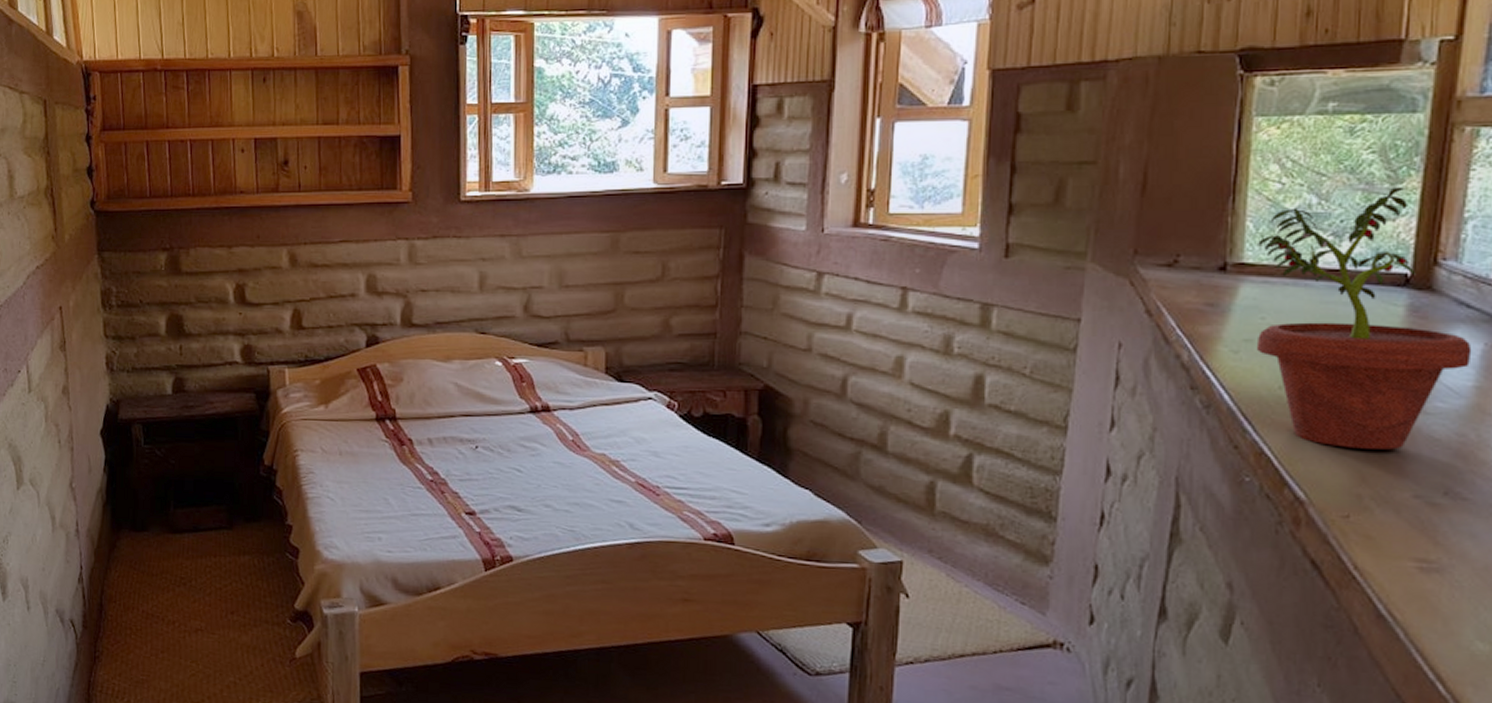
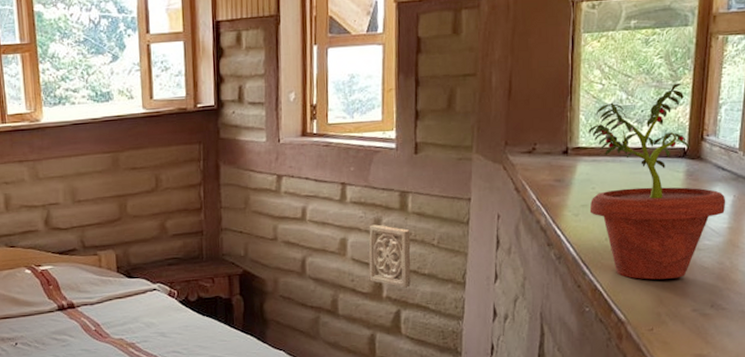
wall ornament: none [932,342,993,428] -> present [368,224,411,289]

